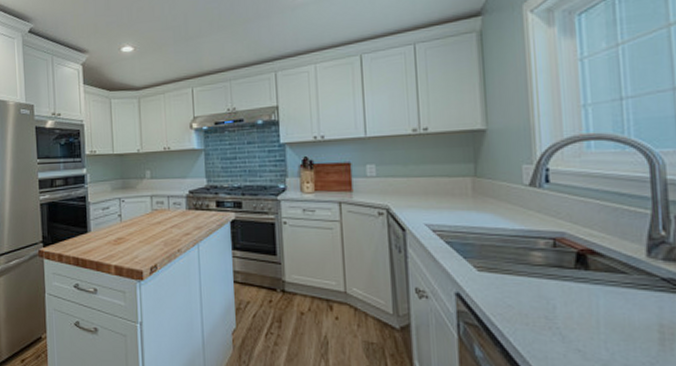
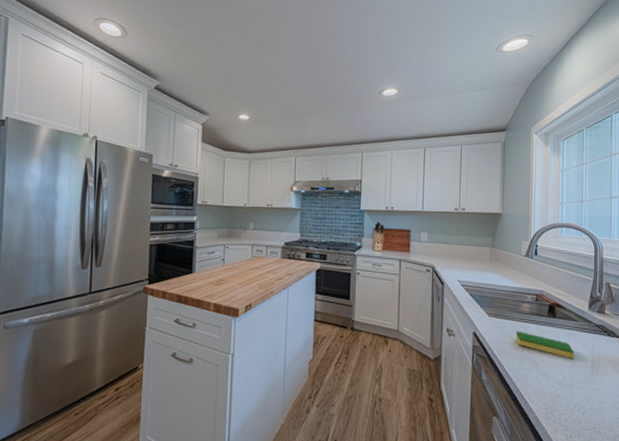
dish sponge: none [523,289,628,328] -> present [515,330,575,359]

